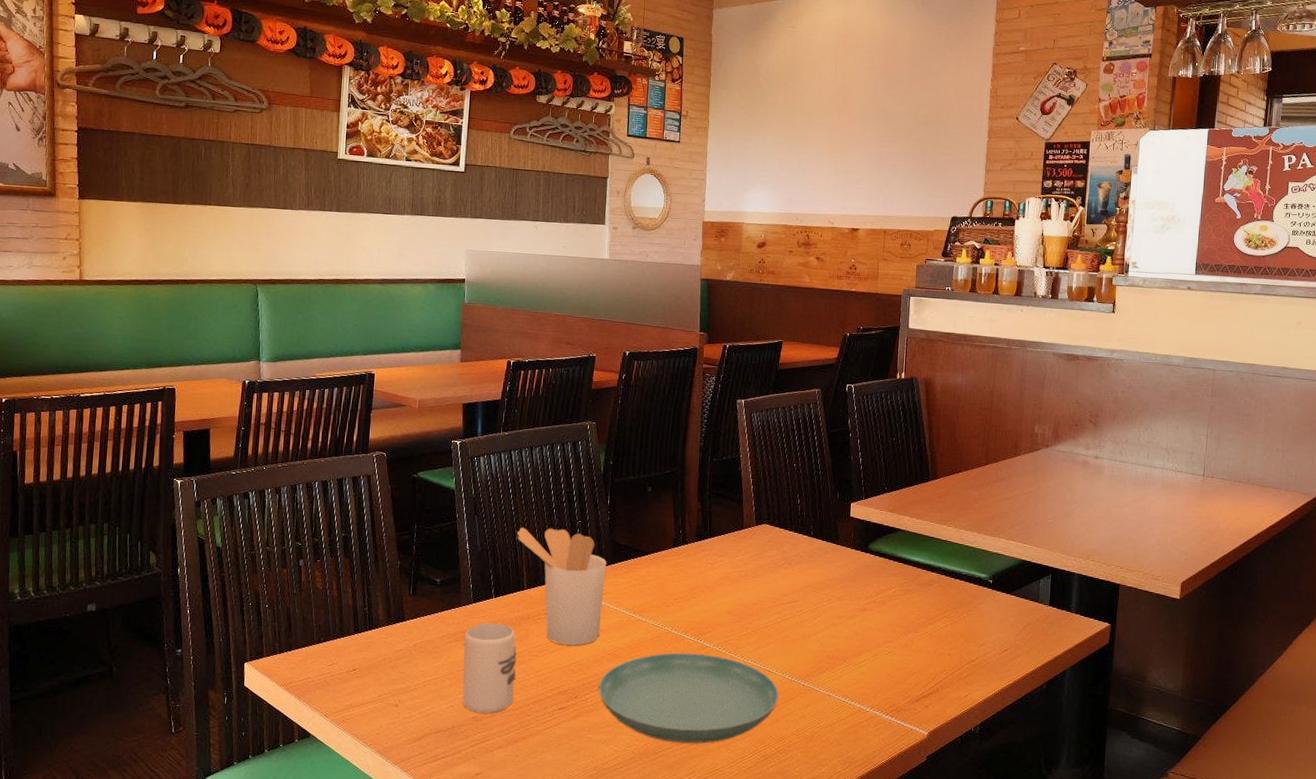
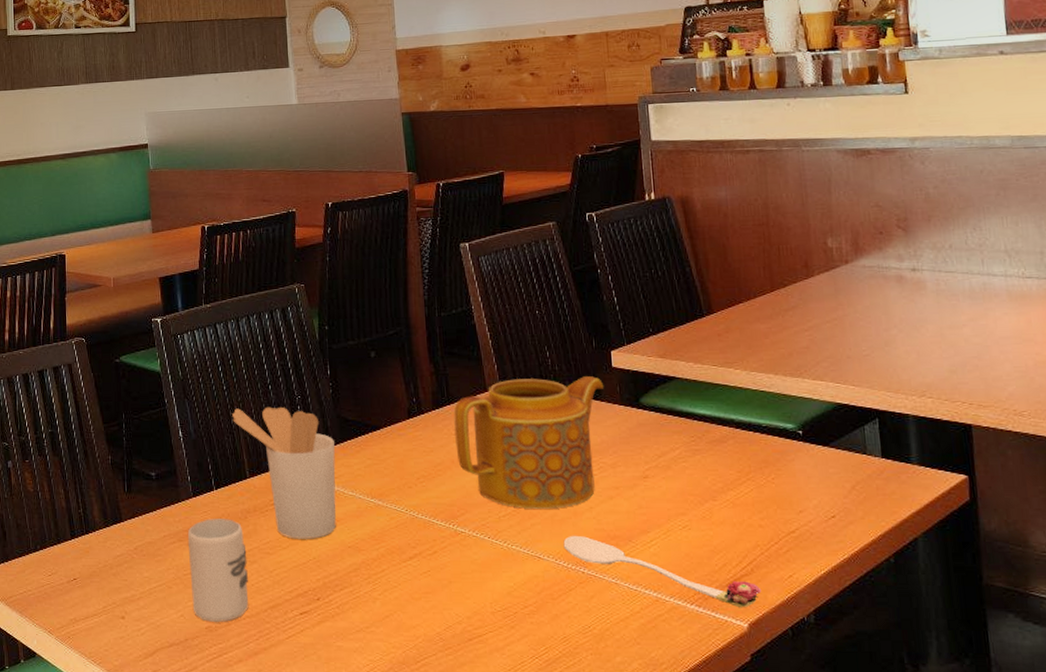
saucer: present [598,652,779,744] -> none [342,541,555,649]
teapot: none [711,520,842,631] -> present [453,376,604,509]
spoon: none [790,654,943,720] -> present [563,535,762,608]

